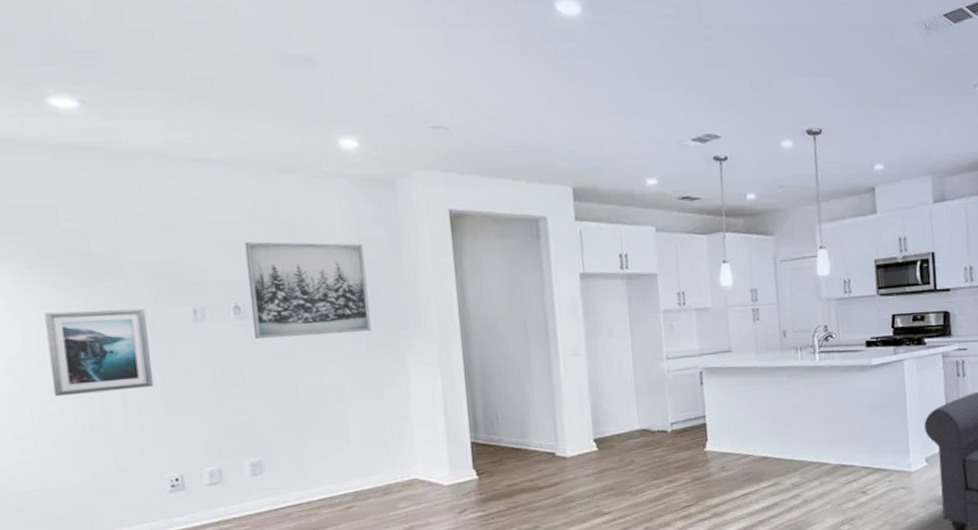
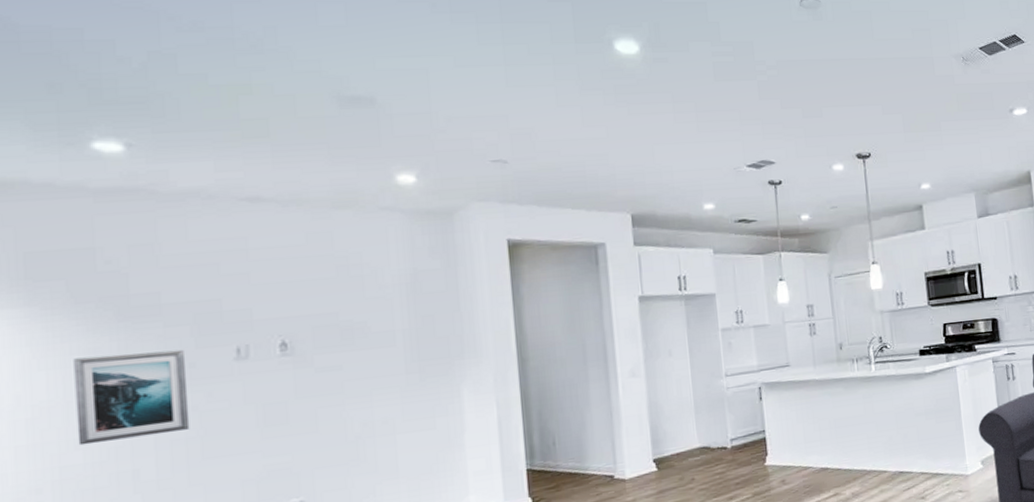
wall art: present [244,242,371,340] -> none [294,276,425,376]

